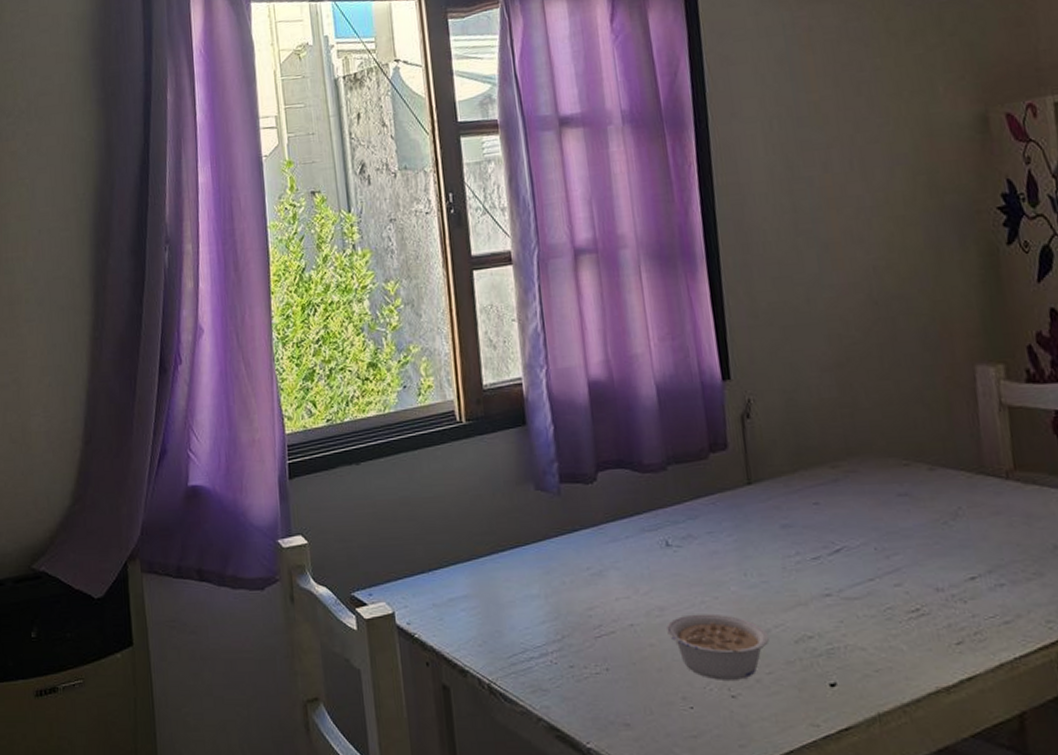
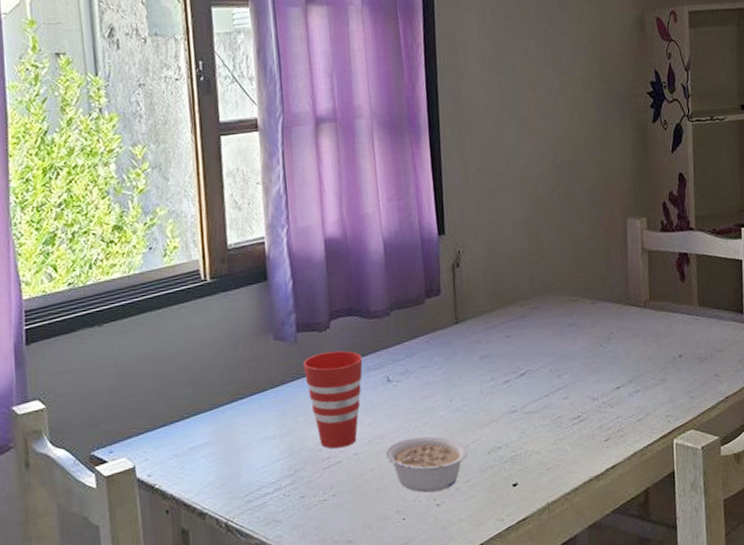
cup: none [568,507,637,617] -> present [303,350,363,449]

